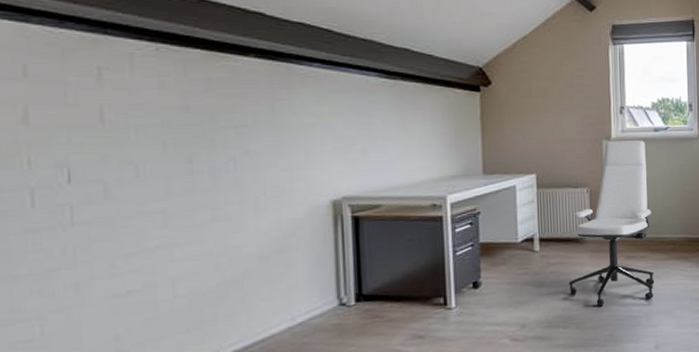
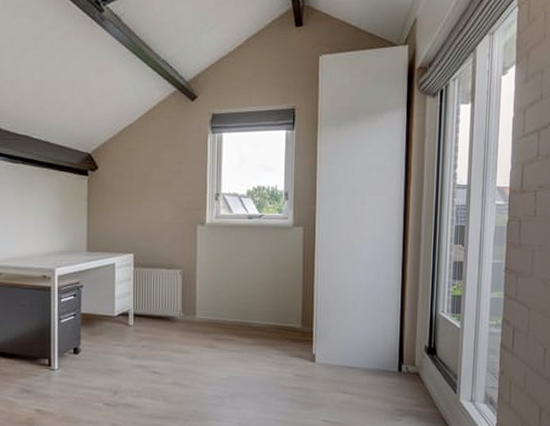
office chair: present [568,140,655,307] -> none [158,226,241,383]

